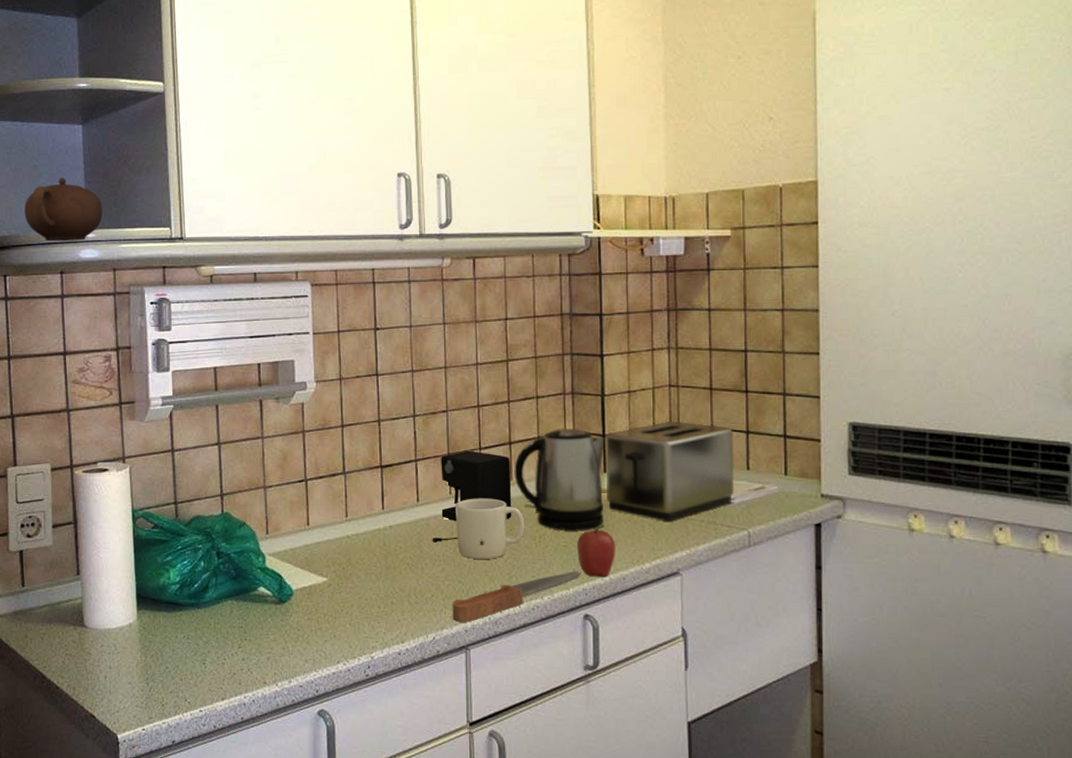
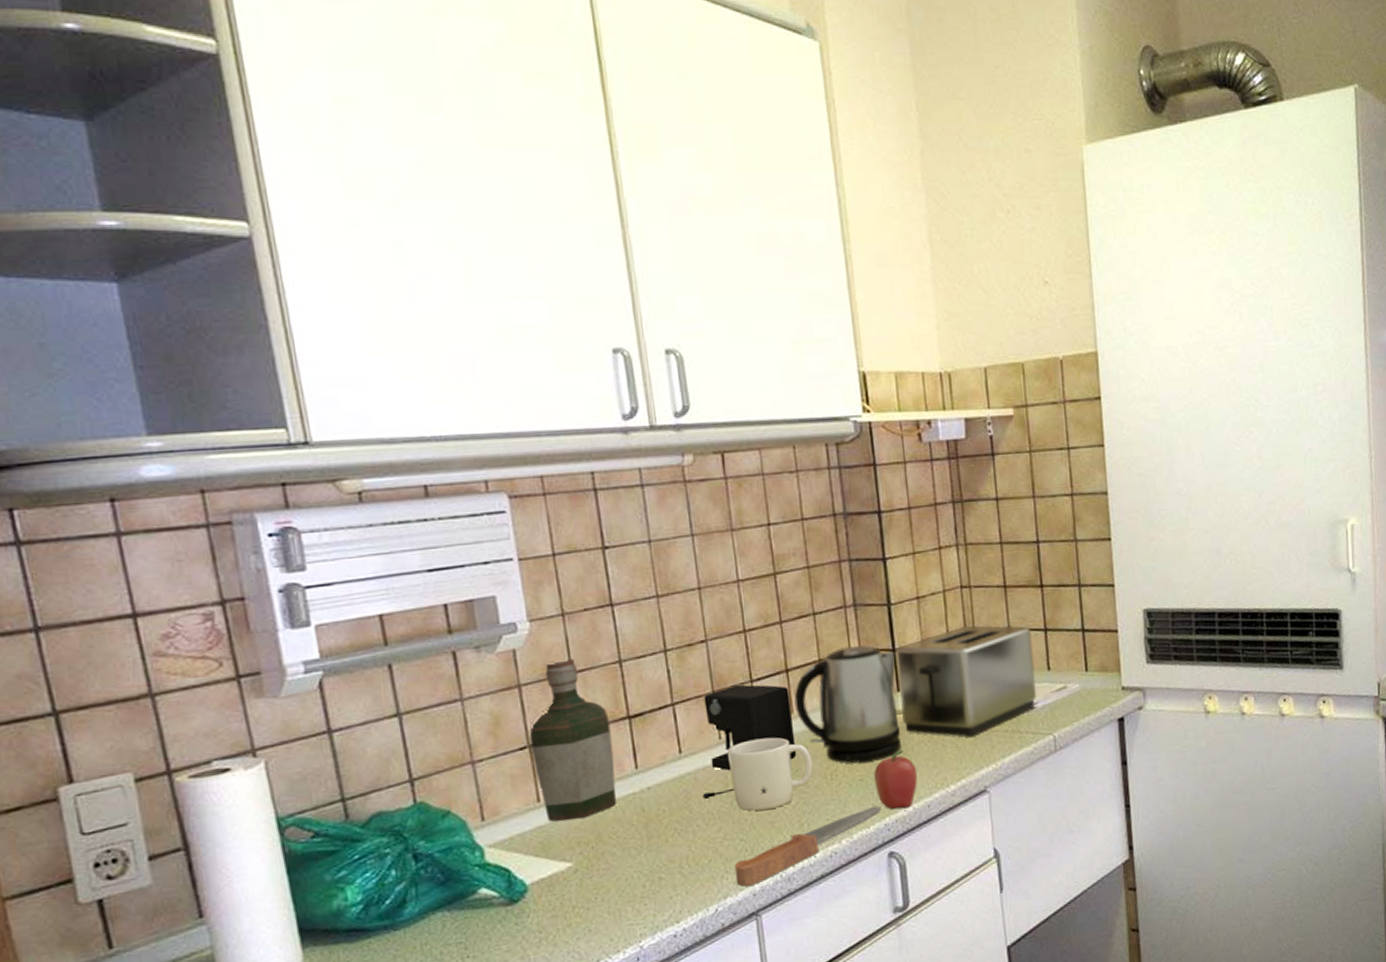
teapot: present [24,177,103,242] -> none [30,361,172,456]
bottle: none [307,415,367,544] -> present [529,659,617,823]

